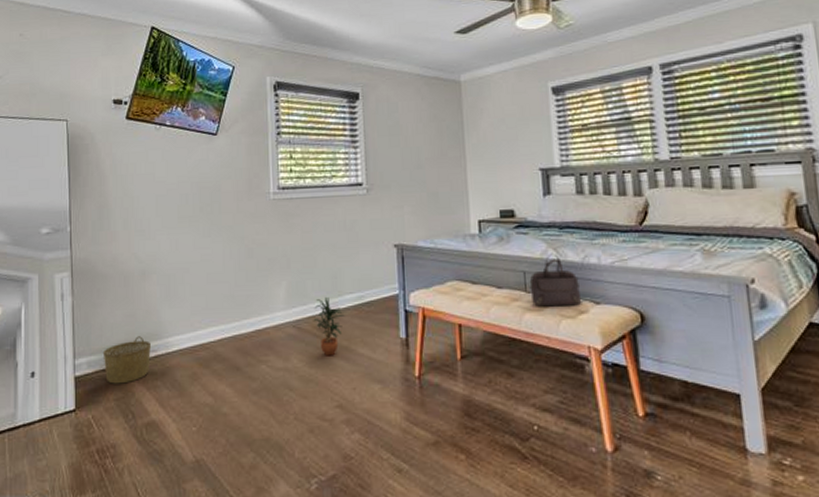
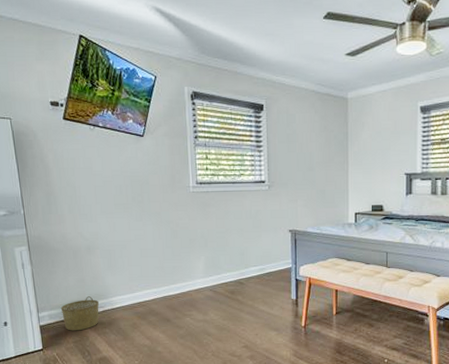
potted plant: present [313,296,345,356] -> none [225,268,250,312]
handbag: present [529,253,582,307] -> none [390,239,427,278]

